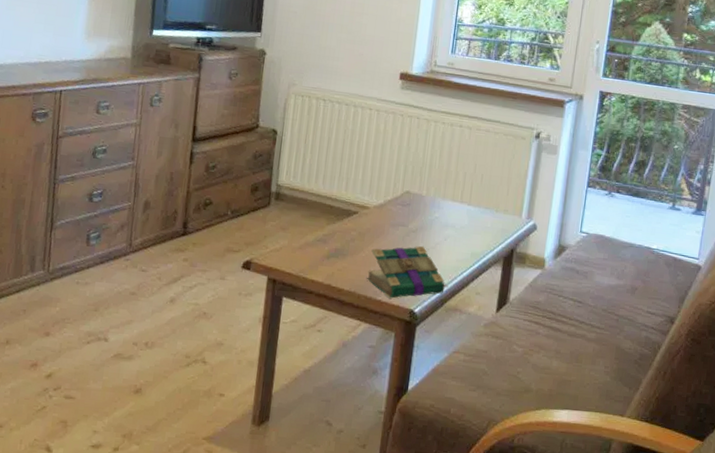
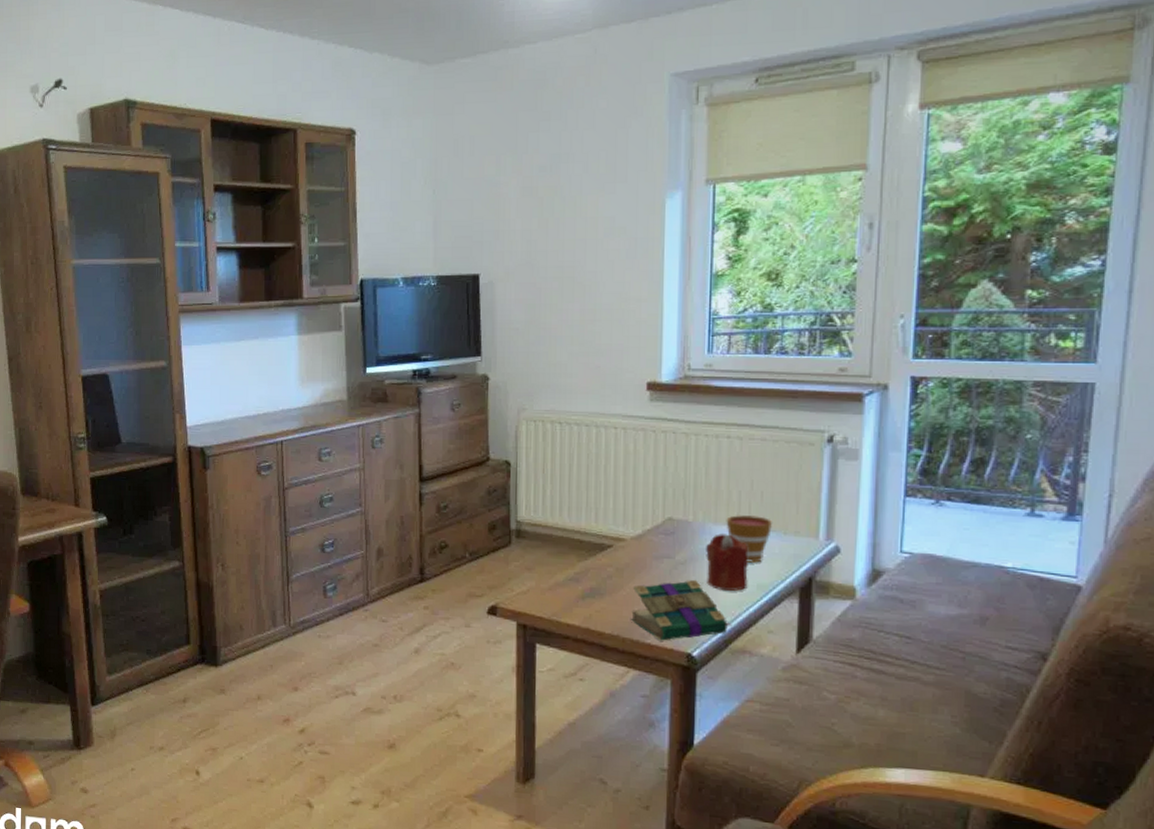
candle: none [432,208,467,258] -> present [706,534,749,592]
cup: none [452,193,488,234] -> present [726,515,772,563]

